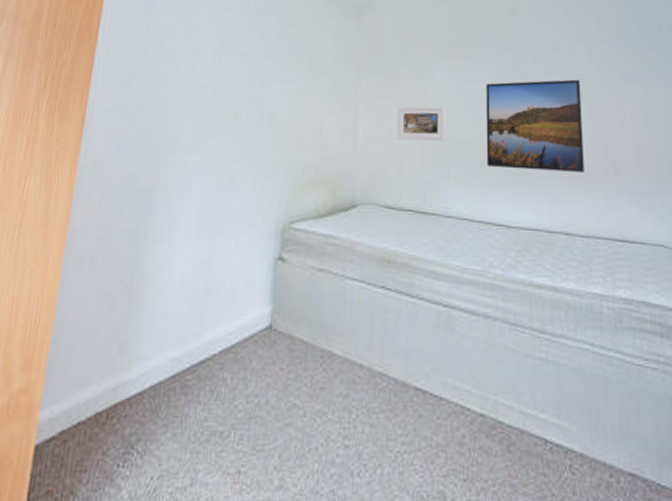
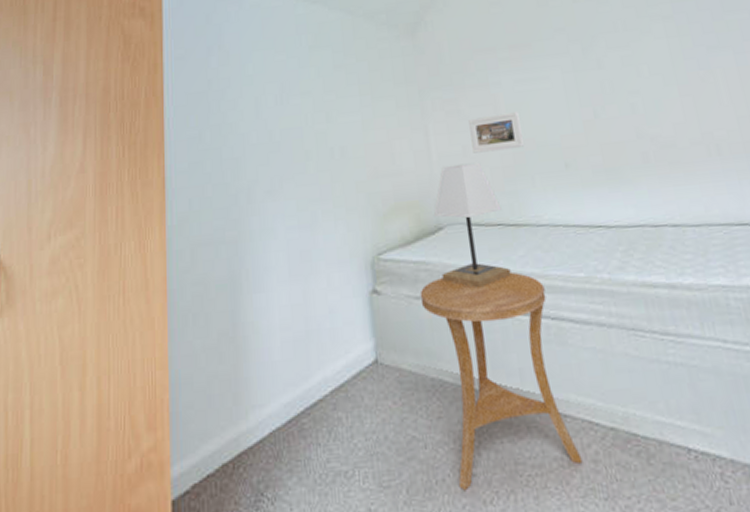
side table: none [323,254,450,461] -> present [419,271,583,491]
lamp: none [348,147,415,268] -> present [433,162,512,288]
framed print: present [486,79,584,172] -> none [558,58,683,167]

